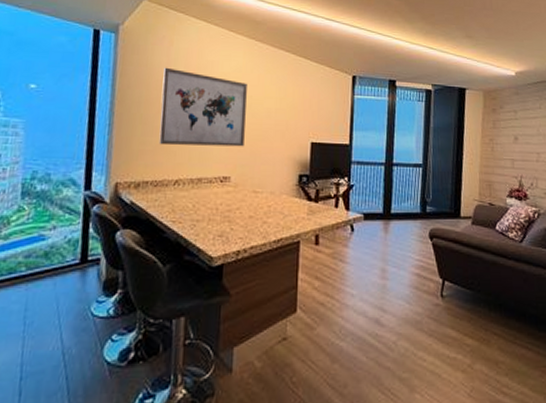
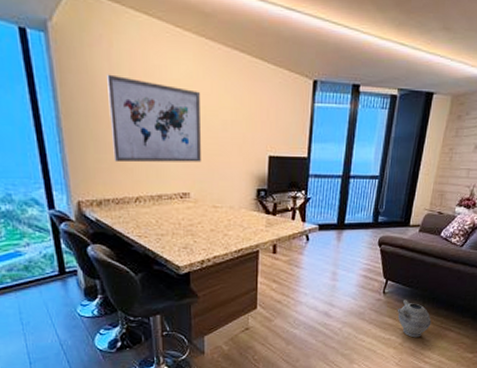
ceramic jug: none [461,306,503,358] -> present [398,300,432,338]

